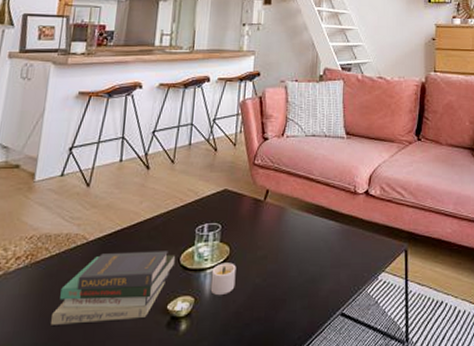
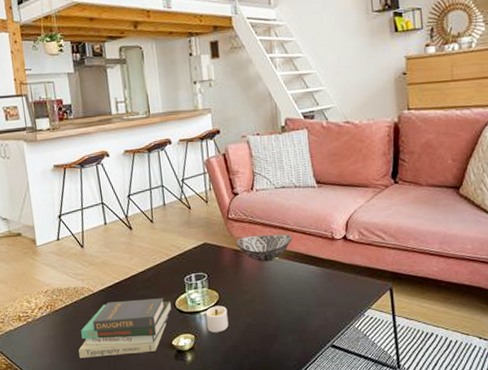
decorative bowl: none [257,184,315,214] -> present [235,233,292,262]

